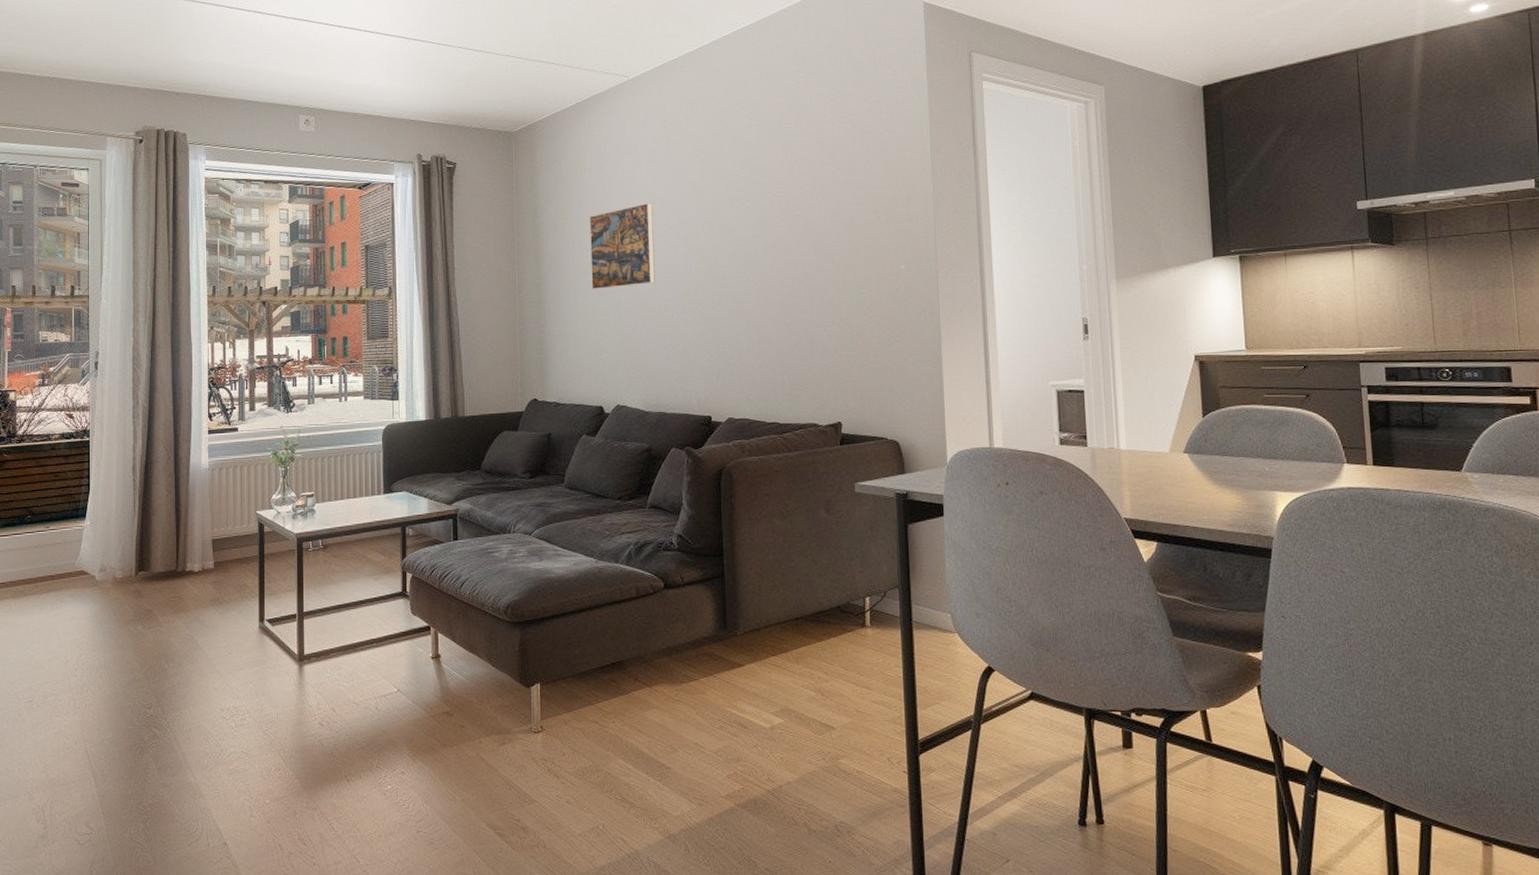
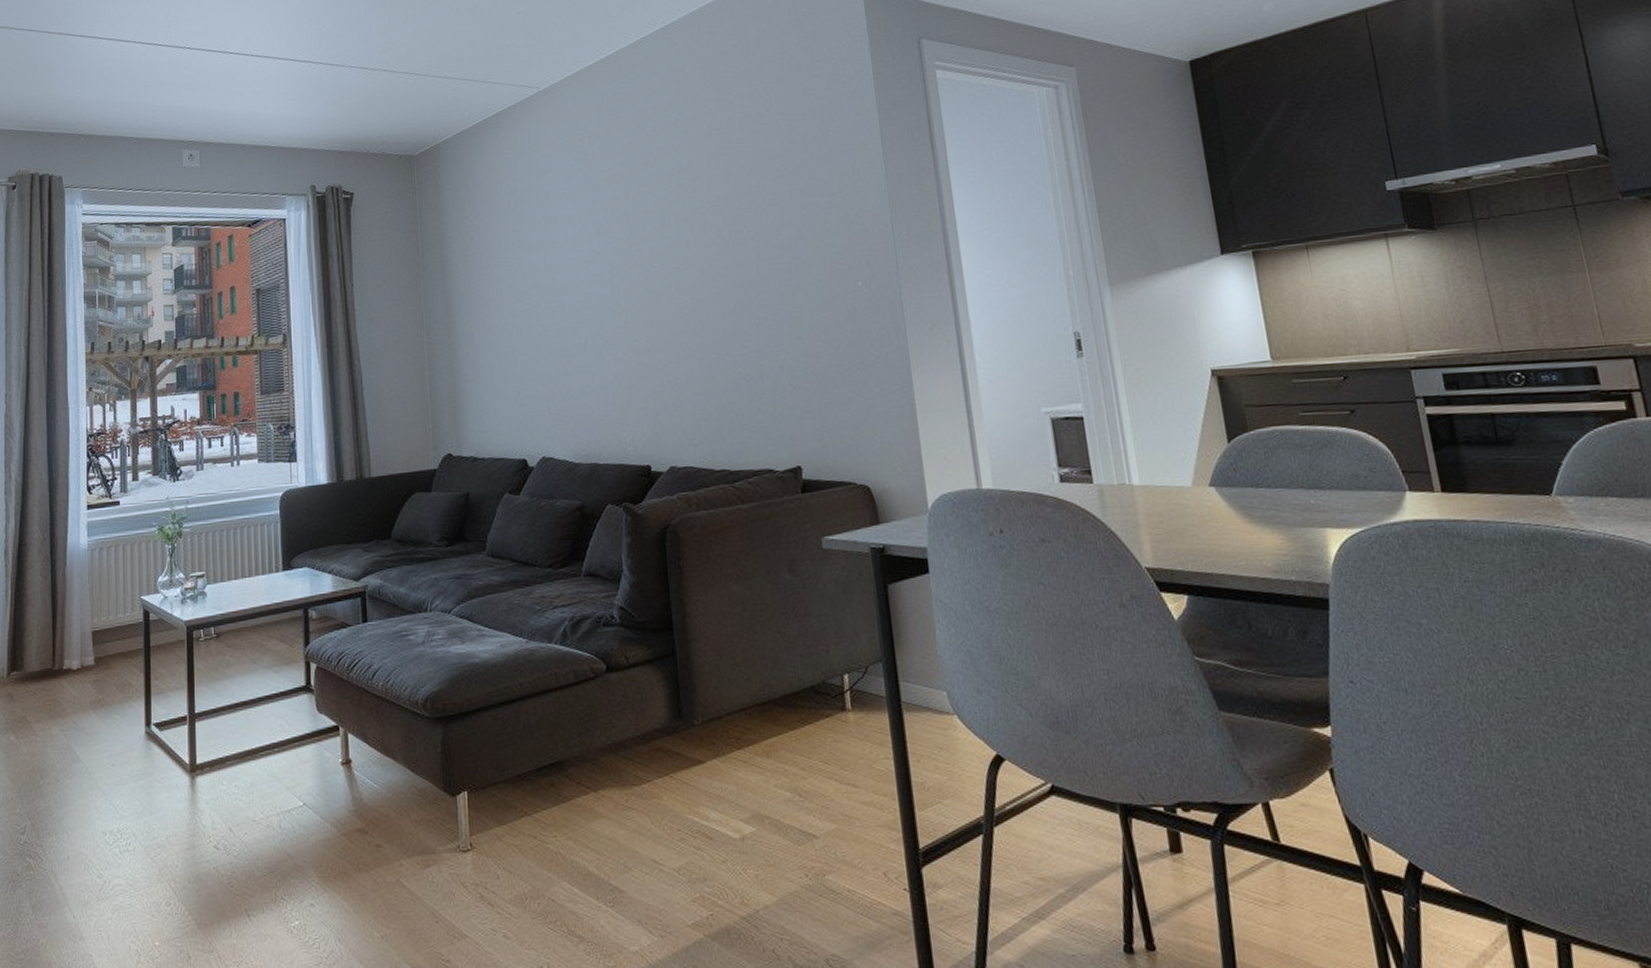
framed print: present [590,203,655,290] -> none [502,225,579,327]

